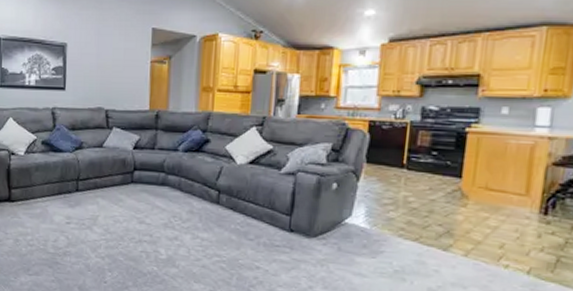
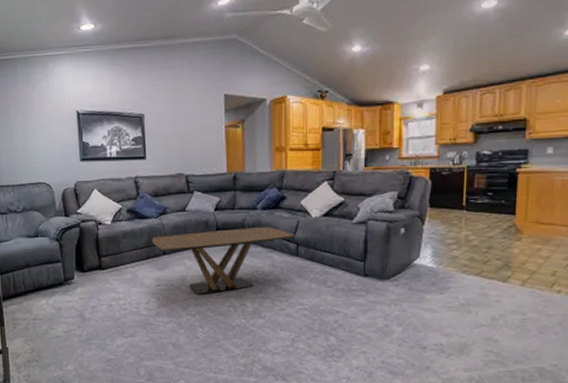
coffee table: none [65,169,215,237] -> present [152,226,293,294]

